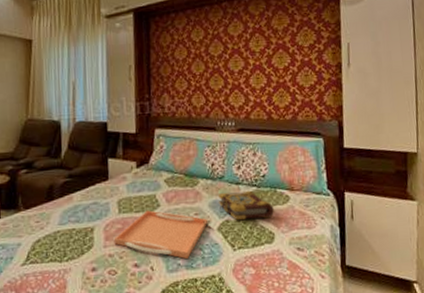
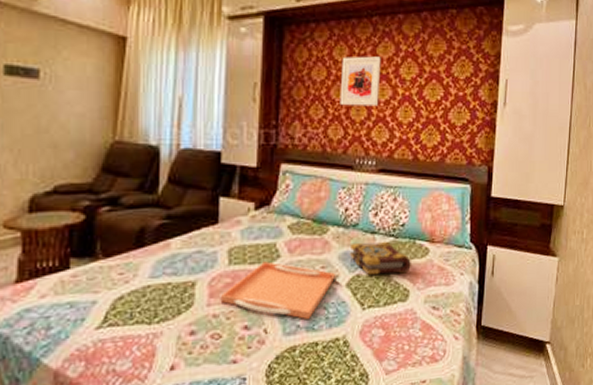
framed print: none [199,35,234,78] -> present [340,56,381,107]

